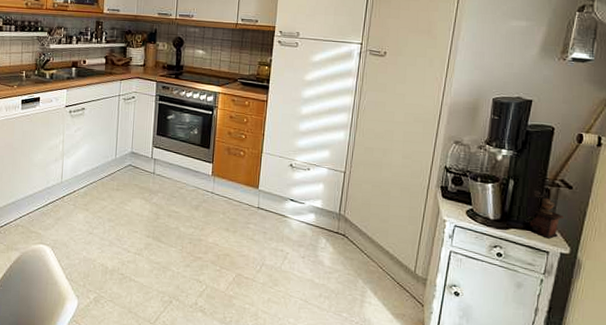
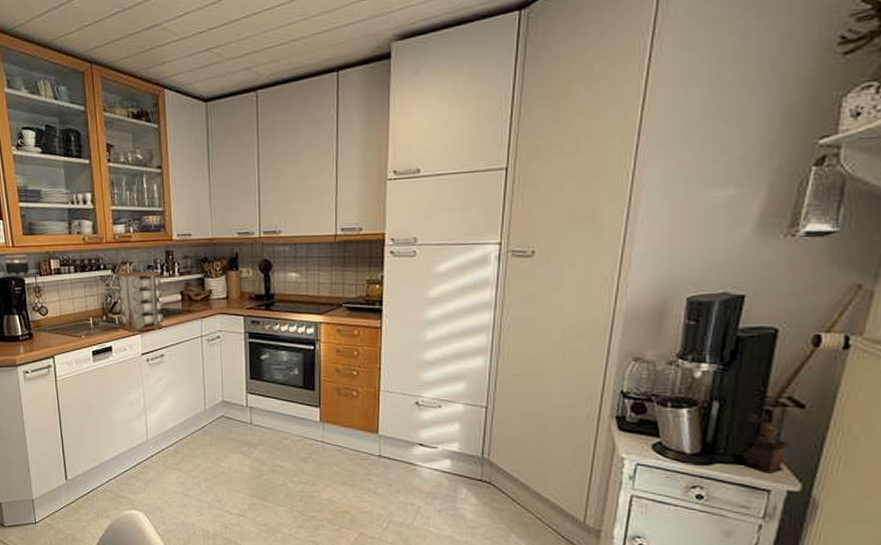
spice rack: none [47,28,90,88] -> present [114,262,164,332]

